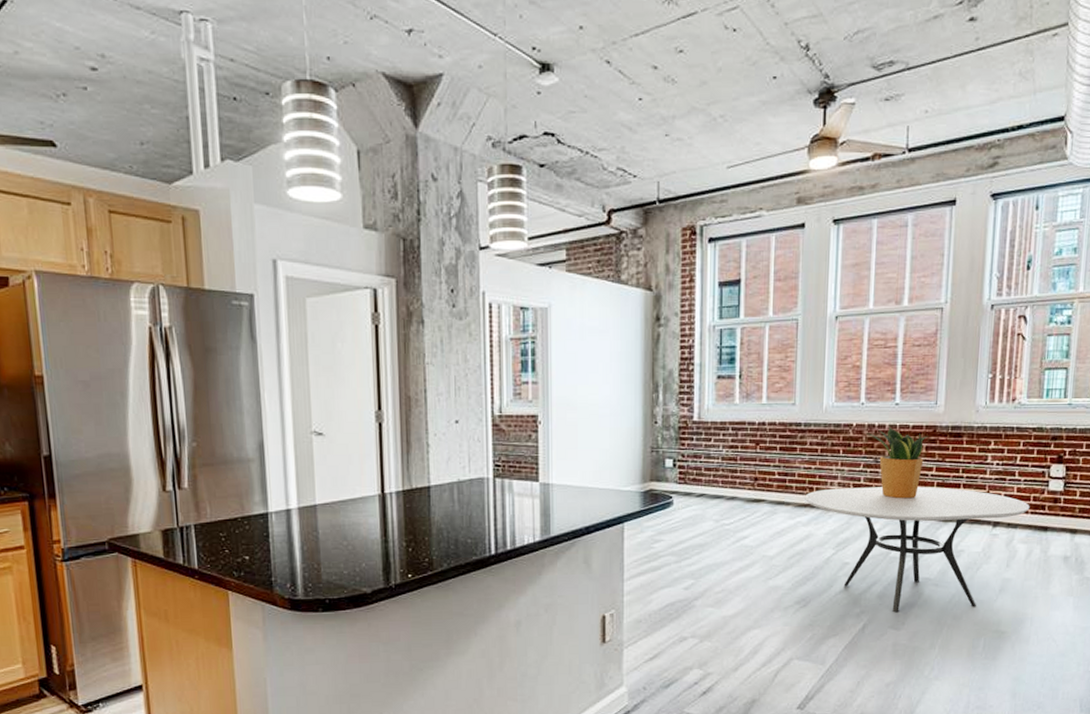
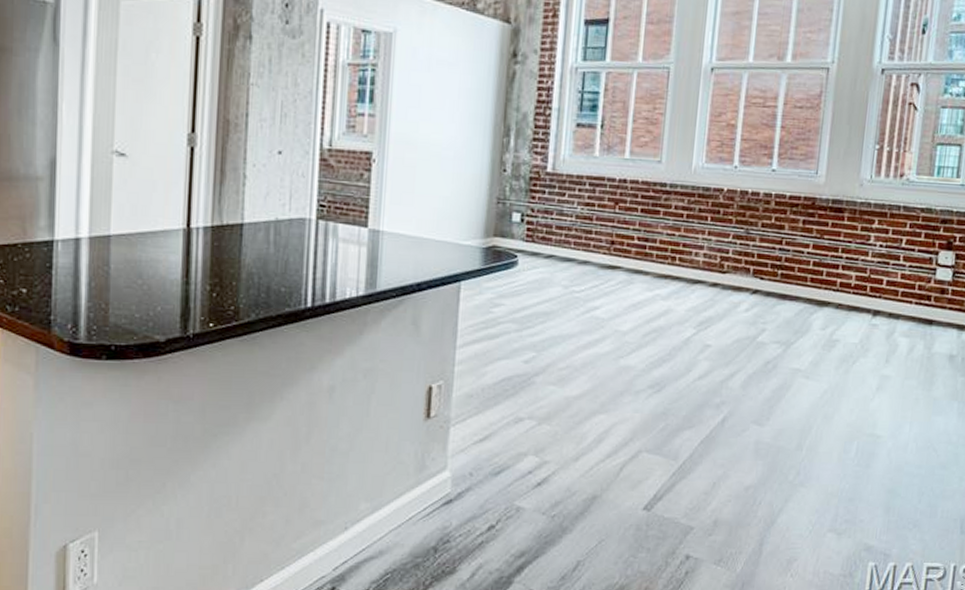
dining table: present [805,486,1030,613] -> none [666,259,915,406]
potted plant: present [867,427,929,499] -> none [738,196,807,278]

